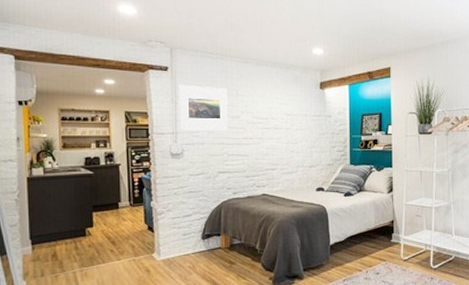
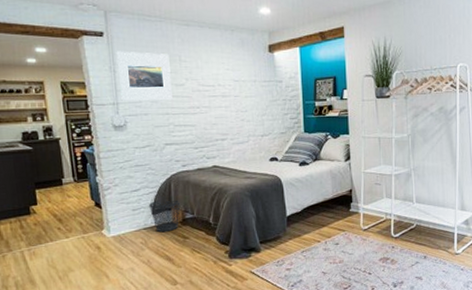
wastebasket: none [199,225,228,258] -> present [149,199,180,233]

